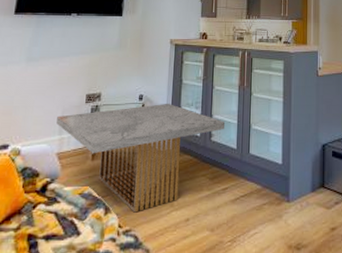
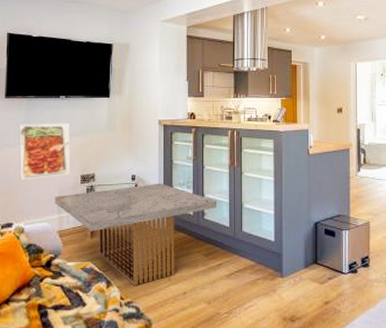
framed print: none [21,40,80,98] -> present [19,123,70,180]

